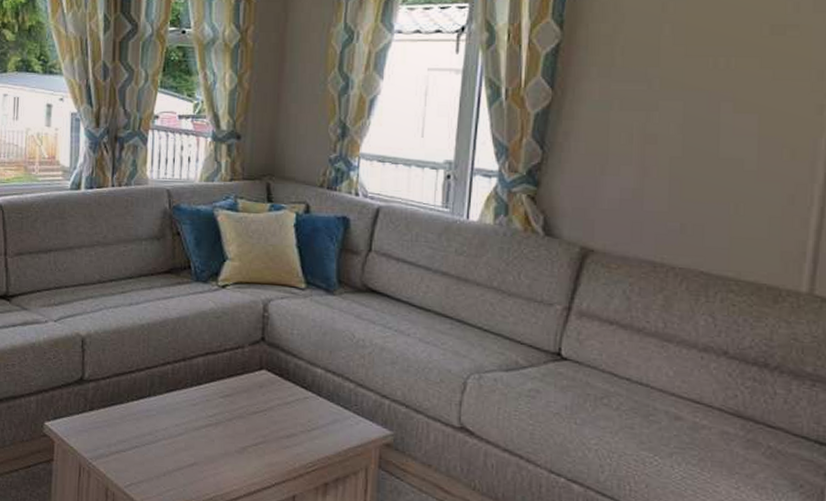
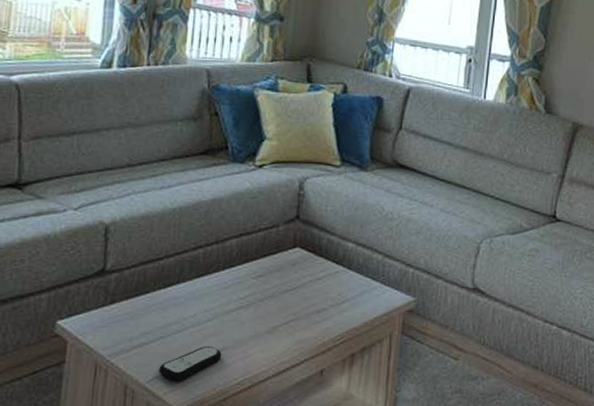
remote control: none [135,459,194,490] -> present [158,346,222,381]

